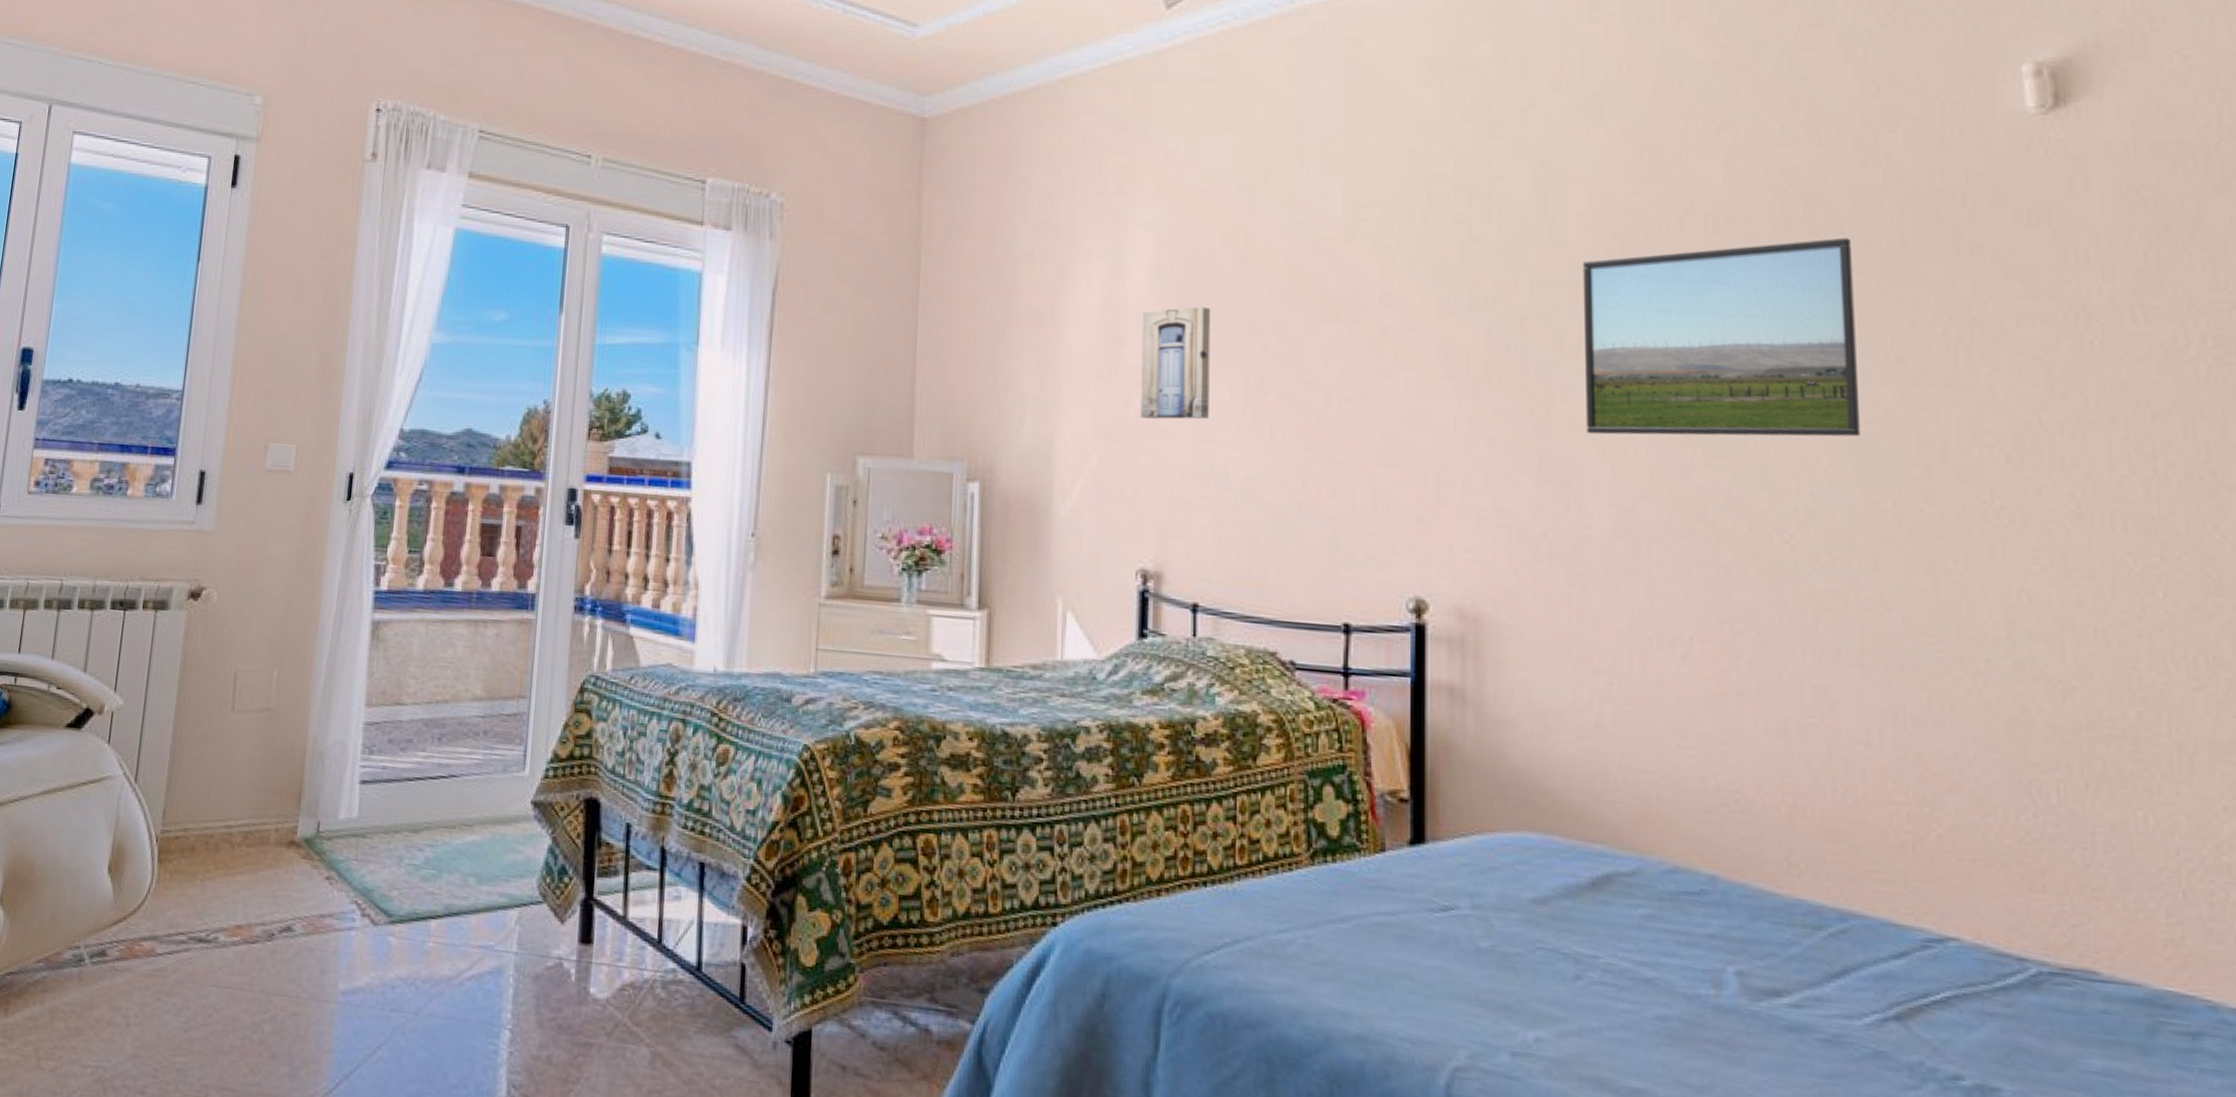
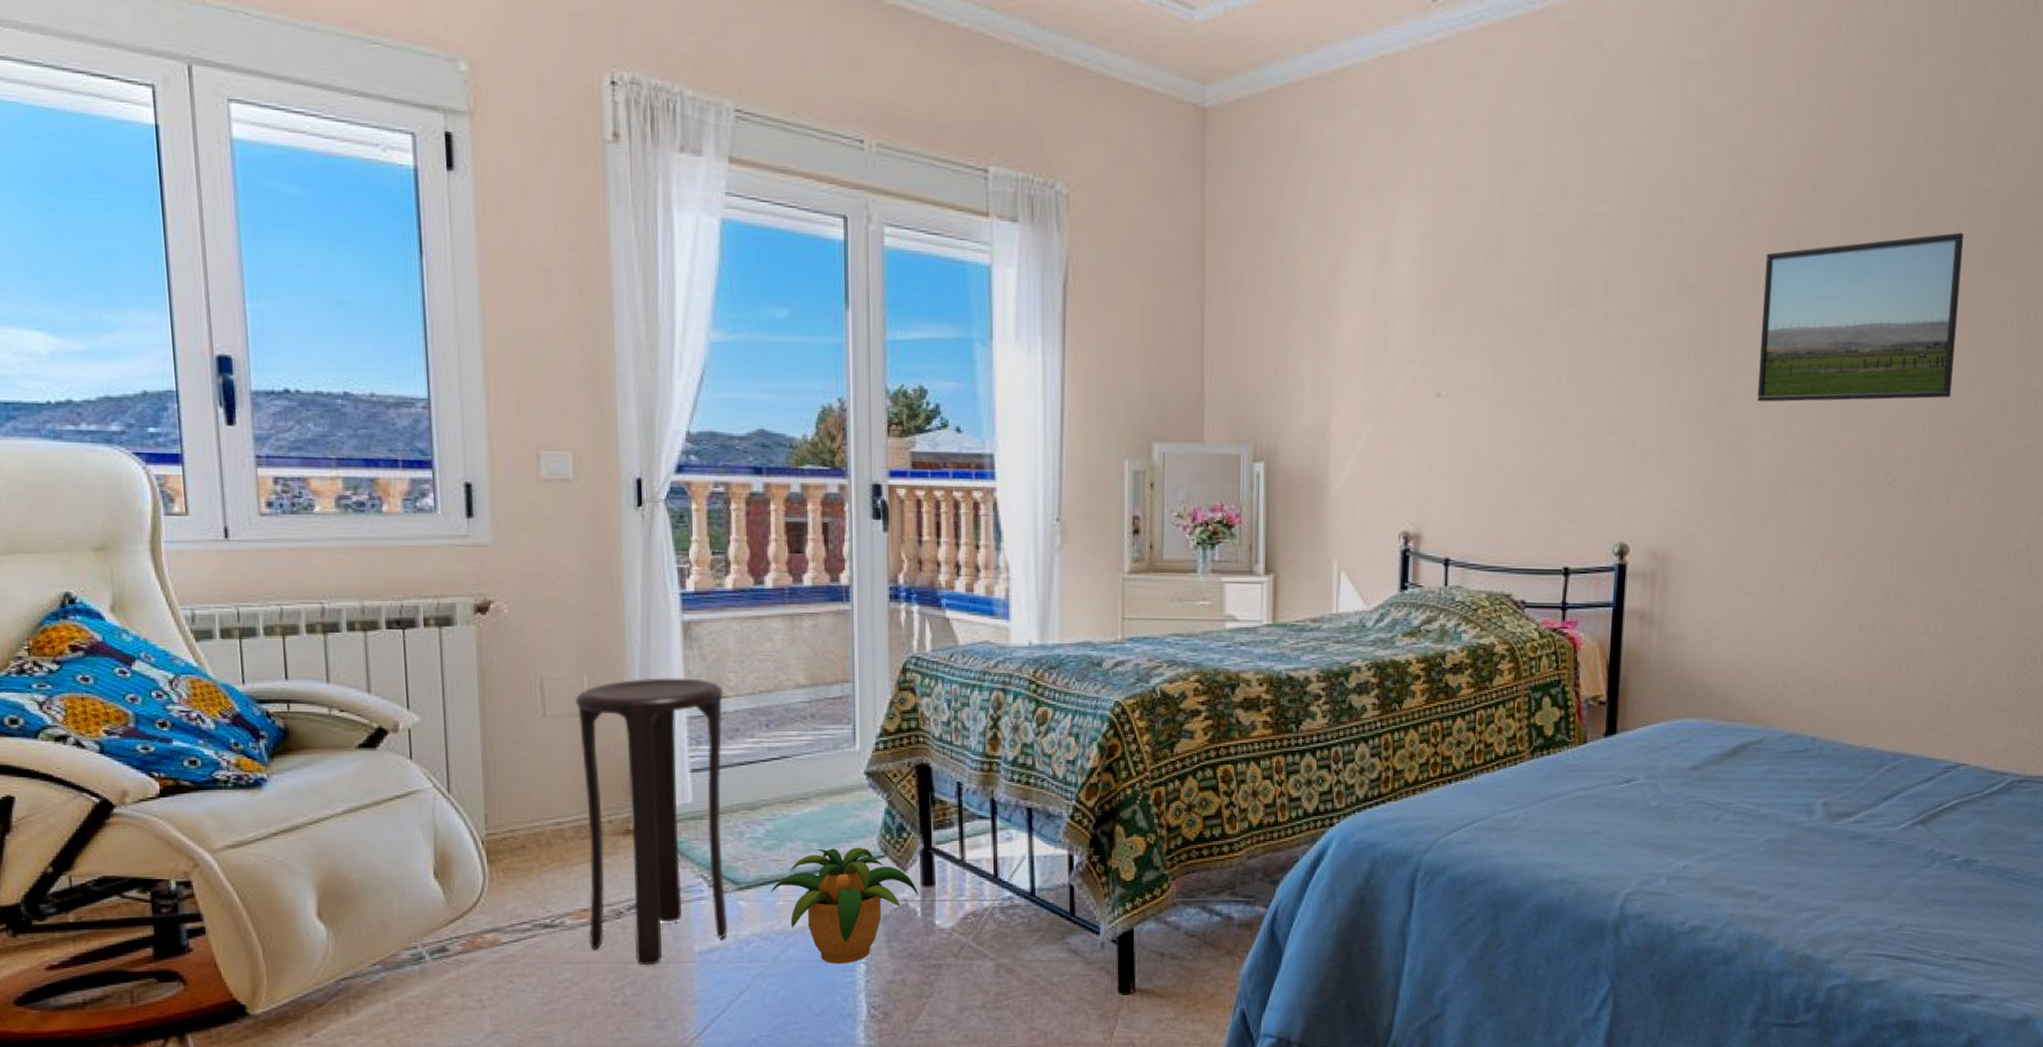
stool: none [237,677,402,1000] -> present [574,678,728,966]
potted plant: none [421,886,575,1028] -> present [770,847,919,964]
wall art: present [1140,307,1211,420] -> none [1404,296,1466,400]

